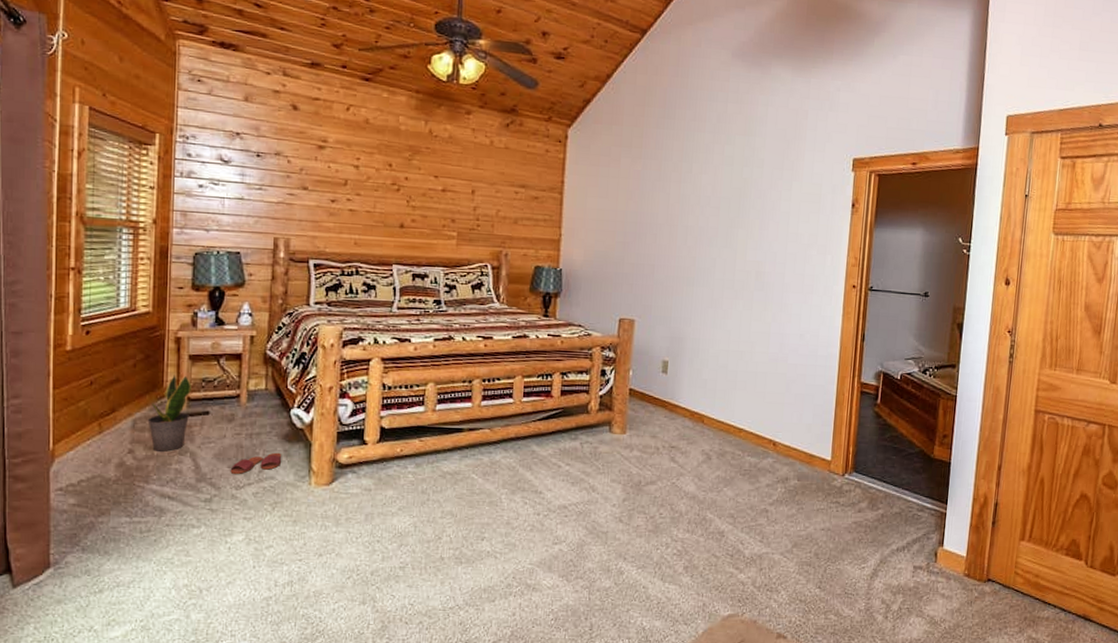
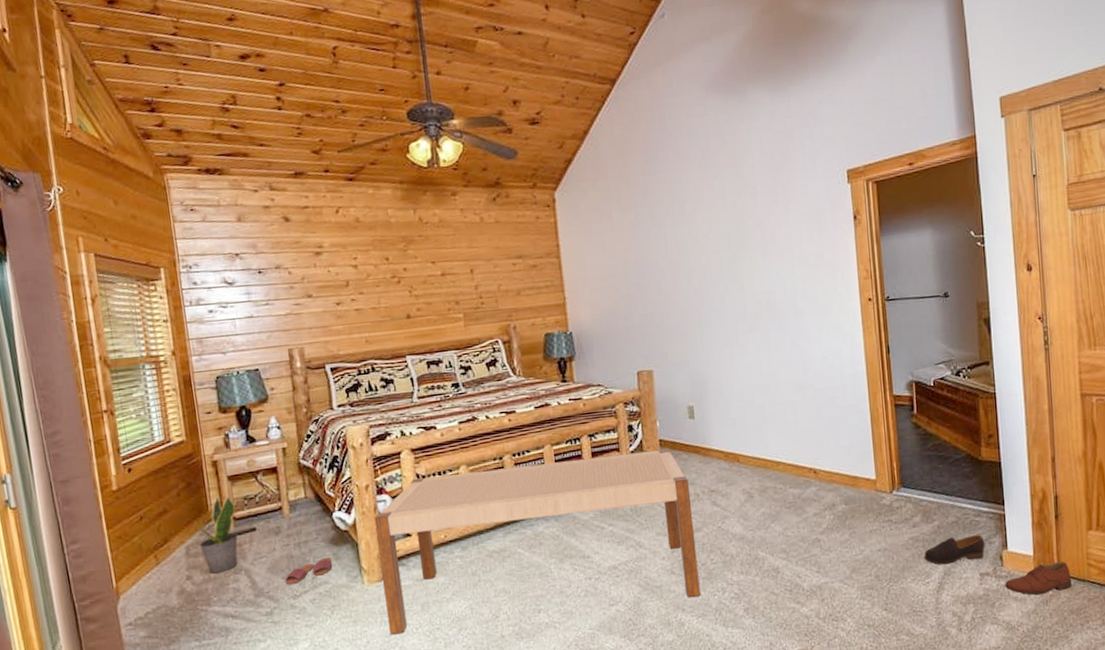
bench: none [329,387,651,547] -> present [374,448,701,635]
shoe: none [864,527,923,553] -> present [924,534,985,565]
shoe: none [935,566,998,594] -> present [1005,561,1072,595]

